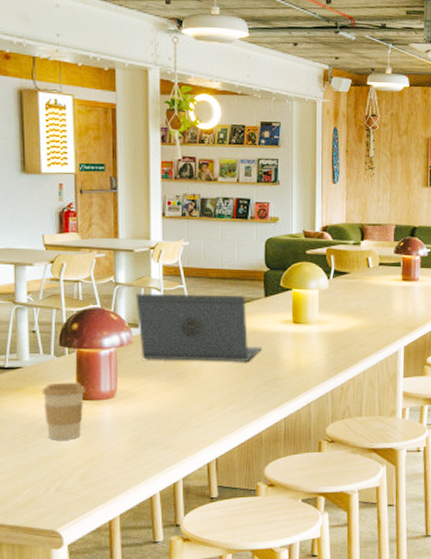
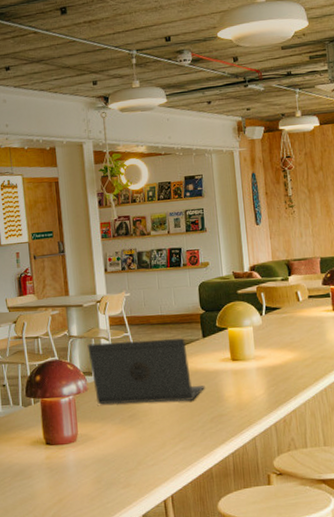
coffee cup: present [42,382,86,440] -> none [14,429,51,484]

